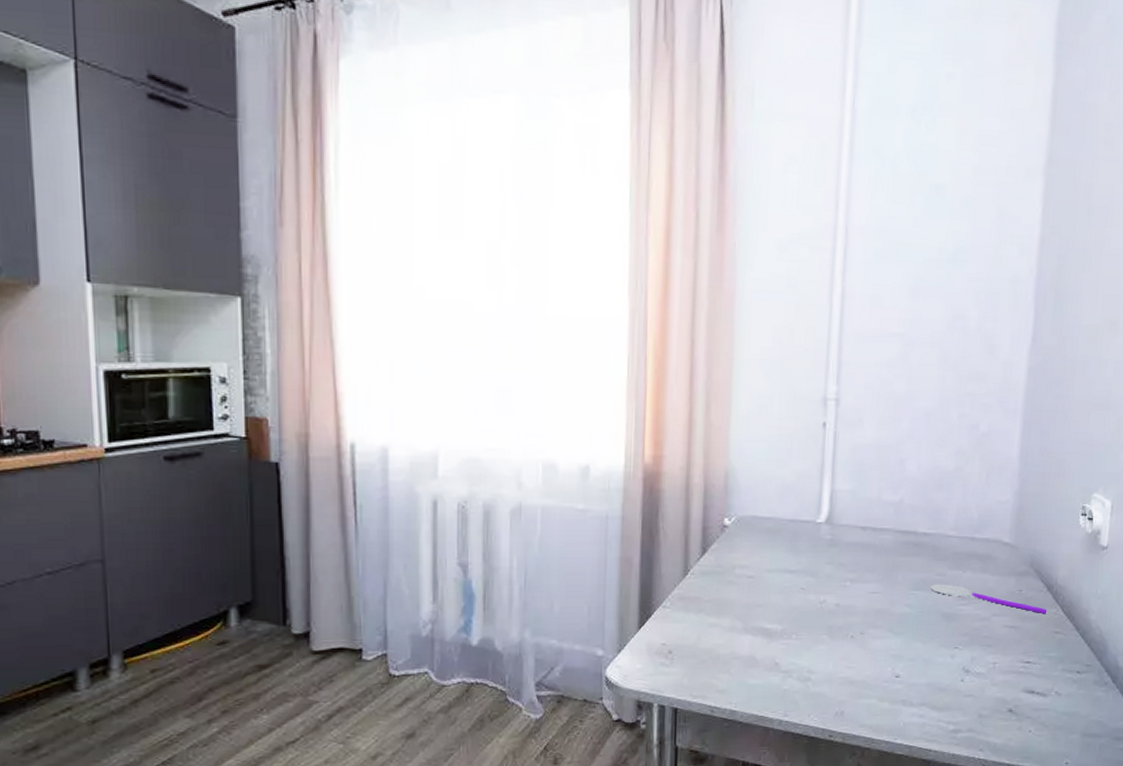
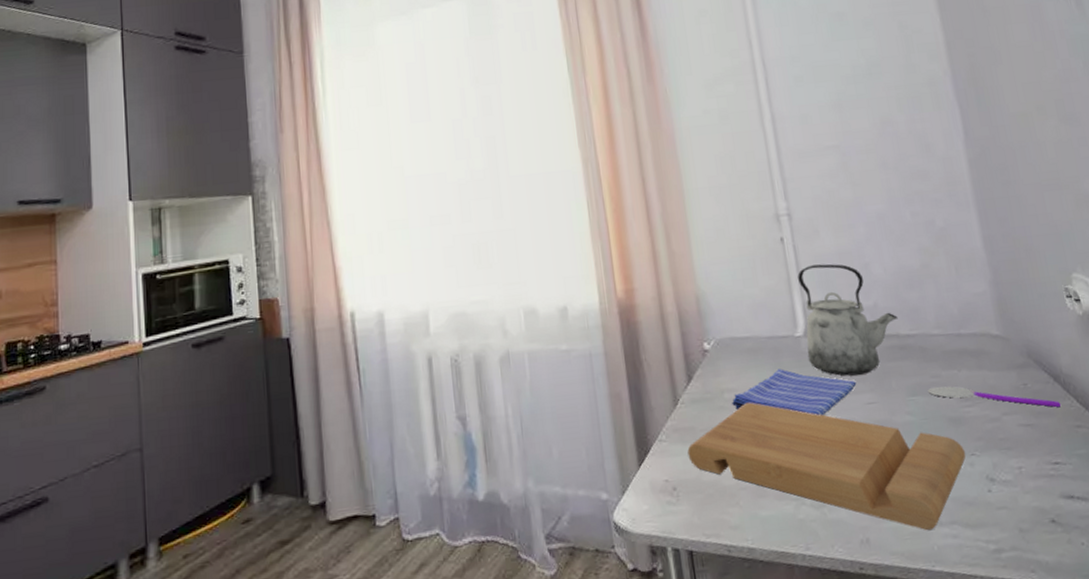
cutting board: none [689,580,950,709] -> present [687,402,966,531]
dish towel: none [741,552,865,600] -> present [732,368,857,416]
kettle: none [824,454,920,565] -> present [798,264,898,376]

